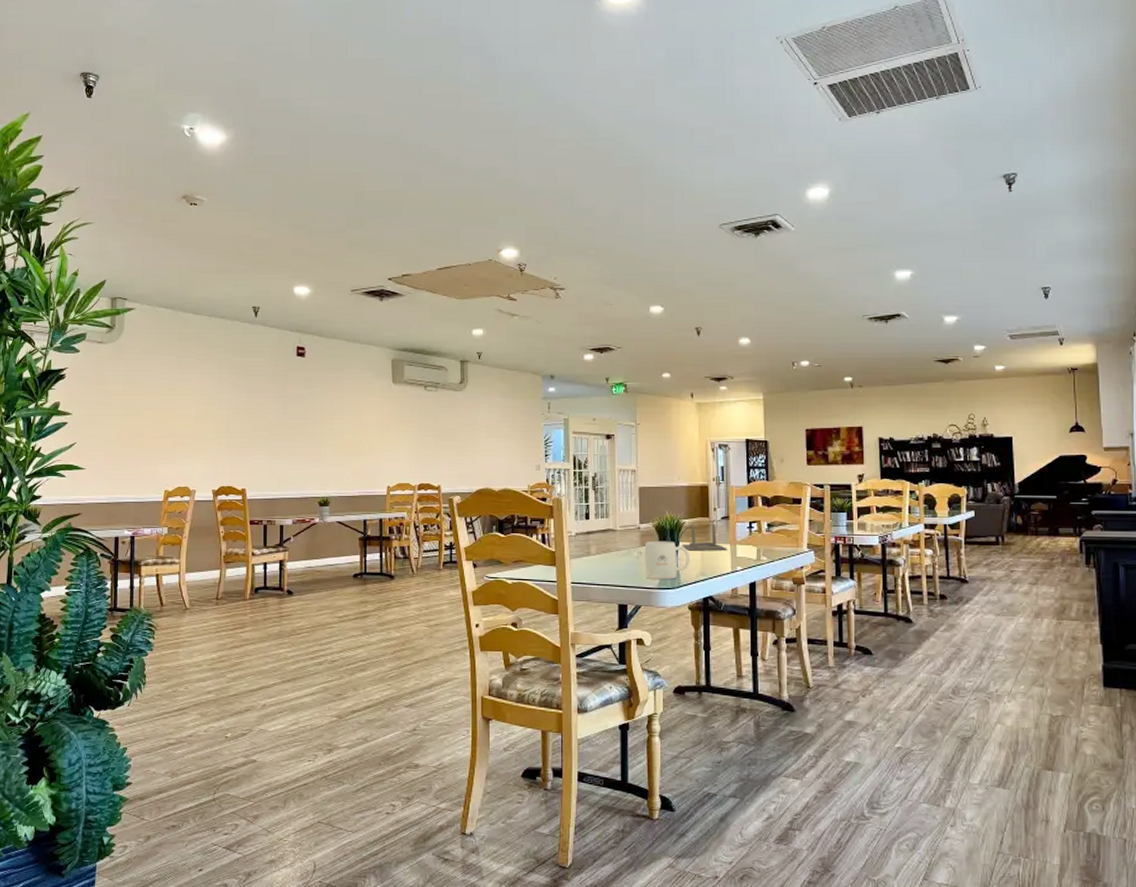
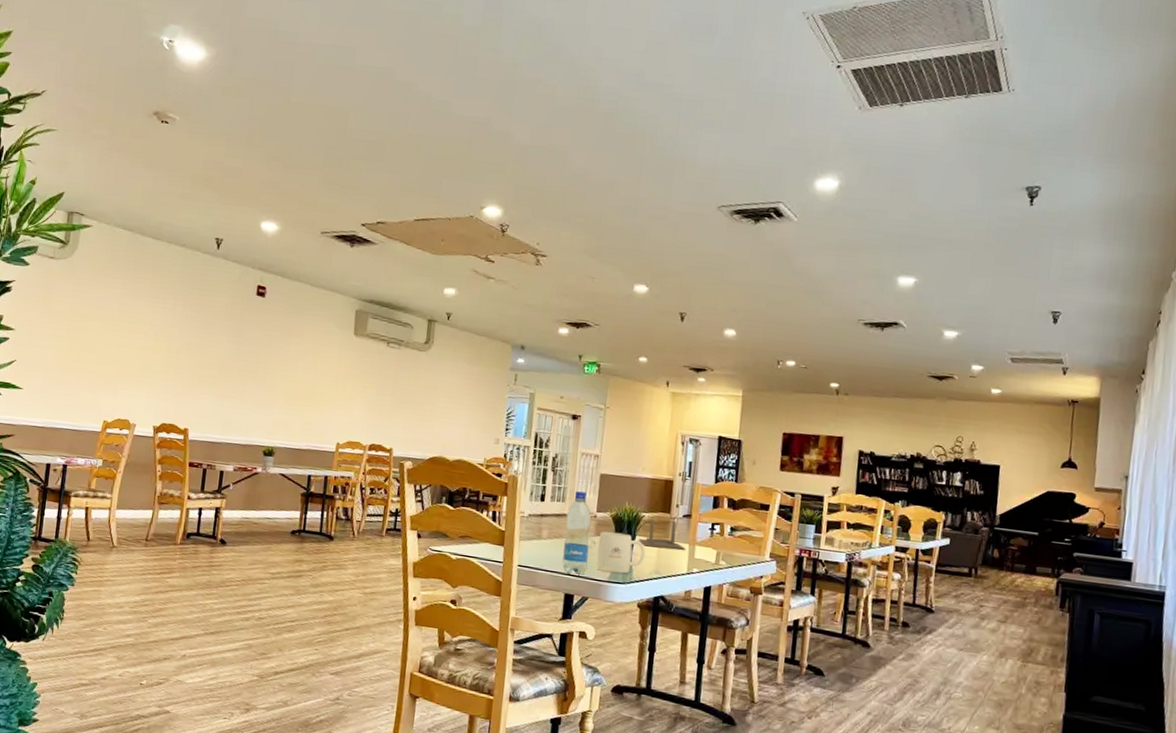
bottle: none [612,506,637,585] -> present [562,491,592,575]

